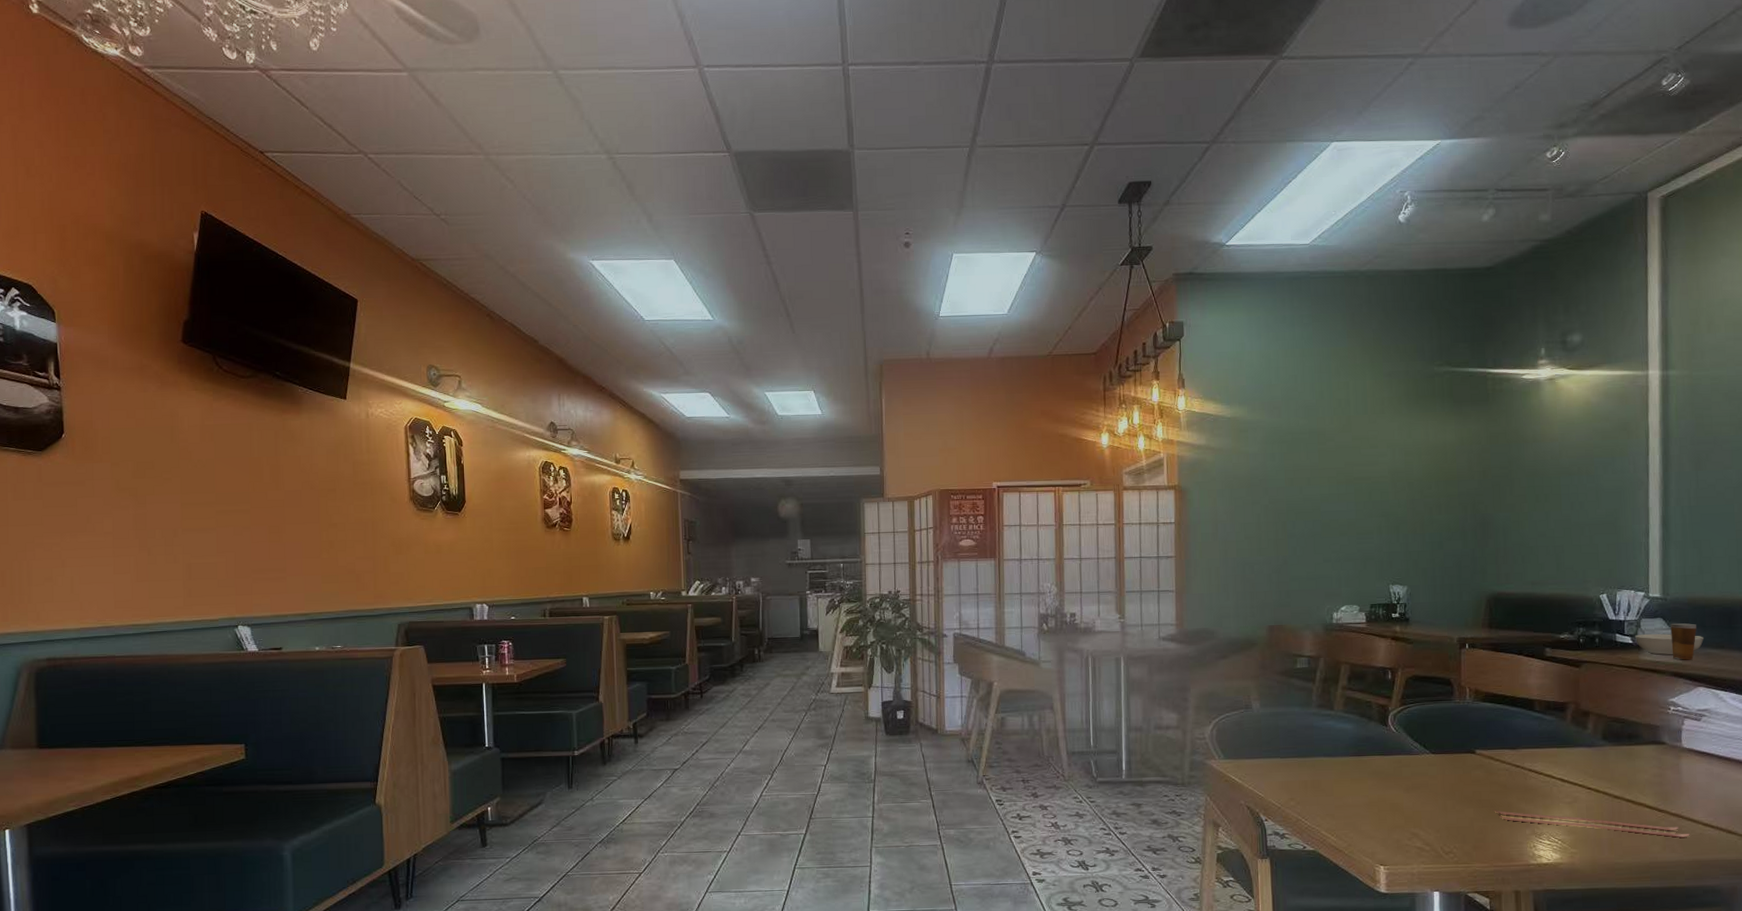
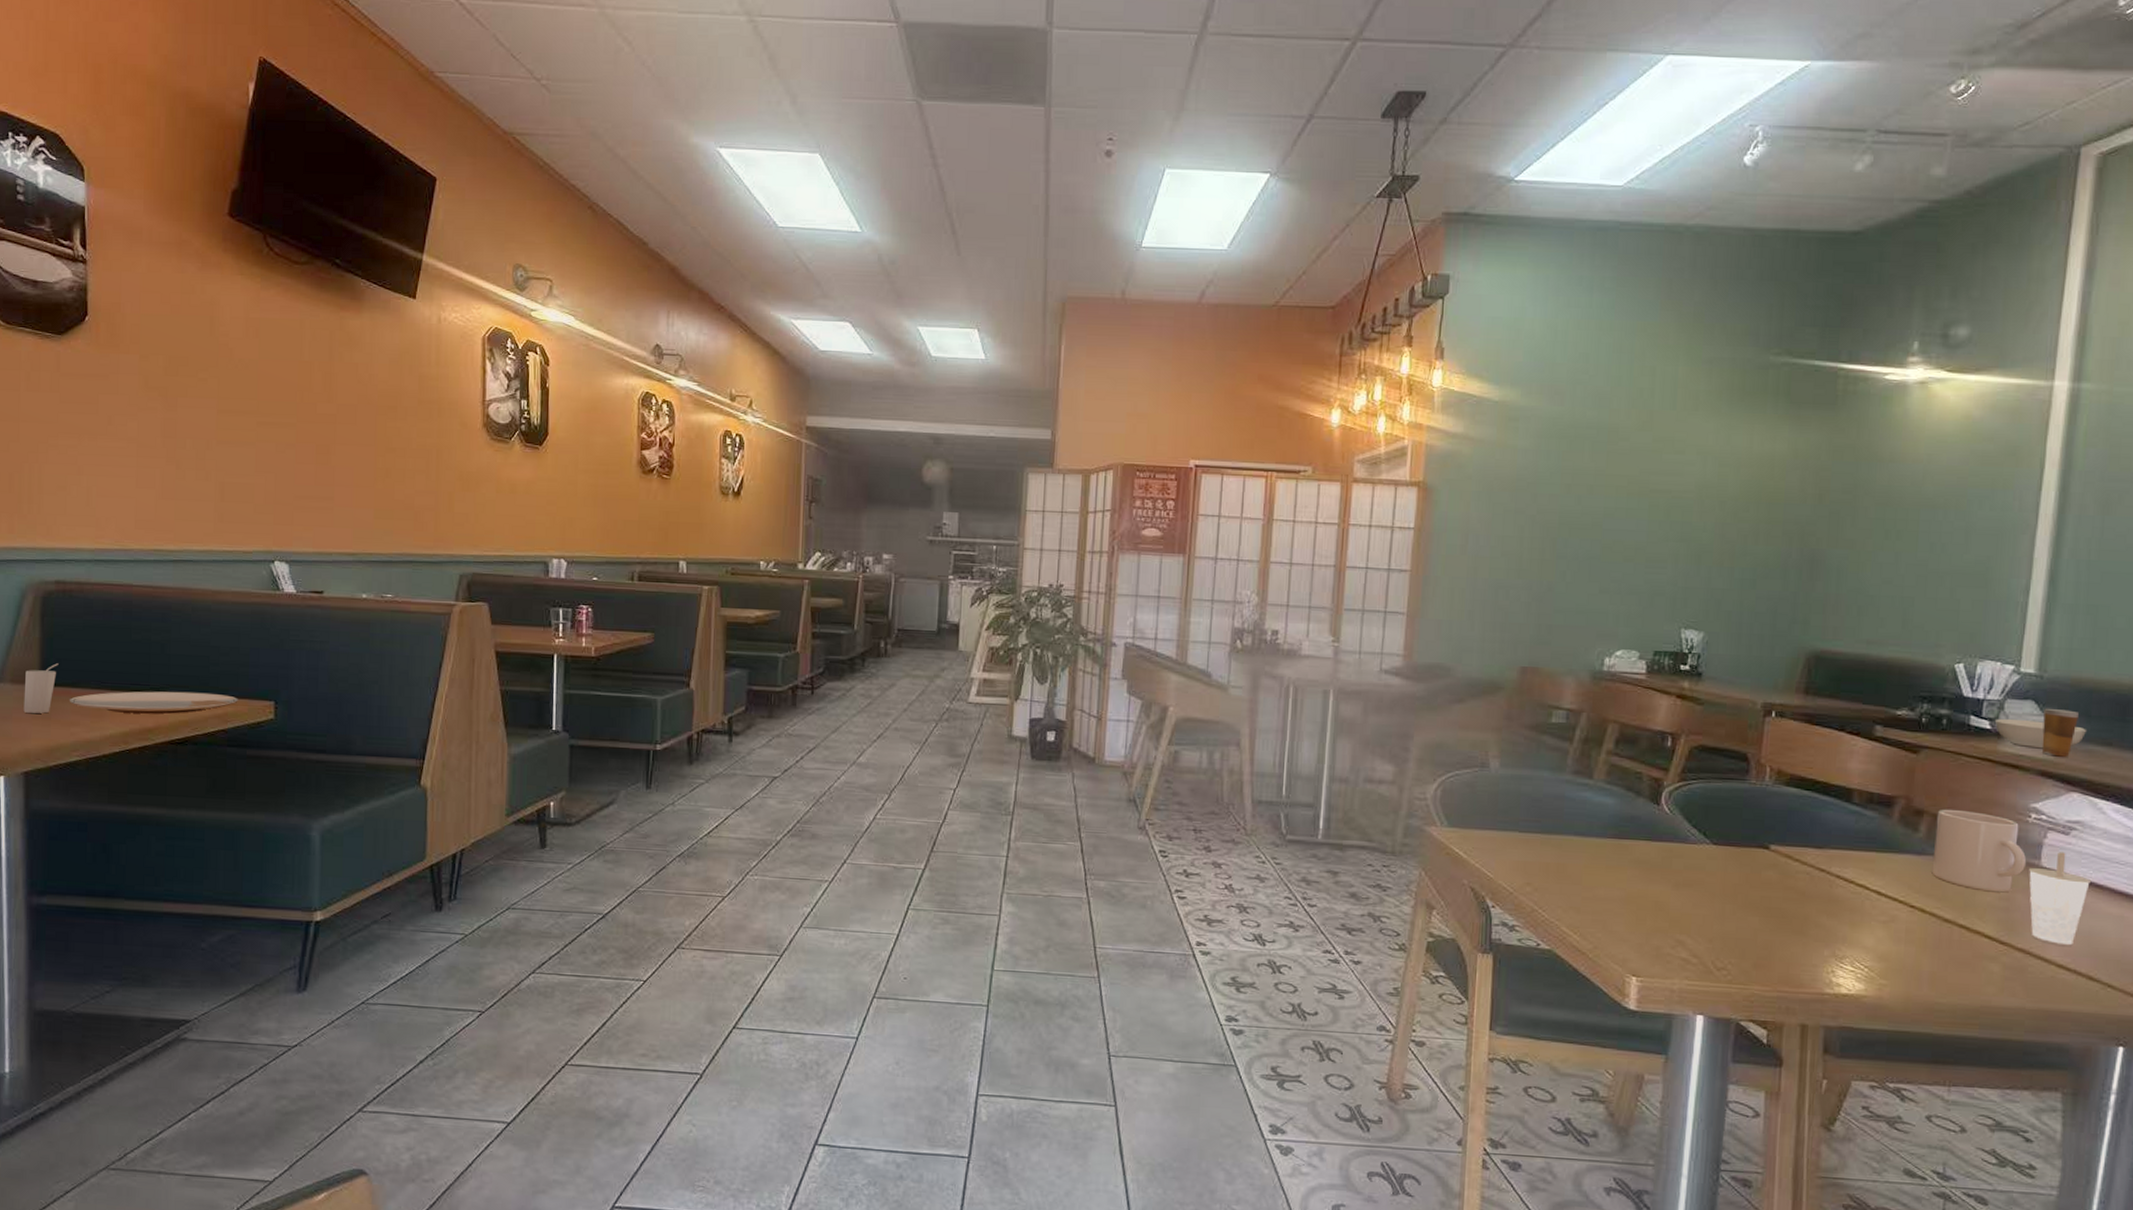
cup: none [23,728,53,773] -> present [23,663,59,714]
plate: none [64,742,213,766] -> present [69,691,238,714]
chopsticks: present [1493,810,1690,838] -> none [1784,921,2038,979]
cup: none [1599,708,1671,772] -> present [1931,809,2027,893]
cup: none [1674,734,1722,809] -> present [2029,852,2092,947]

